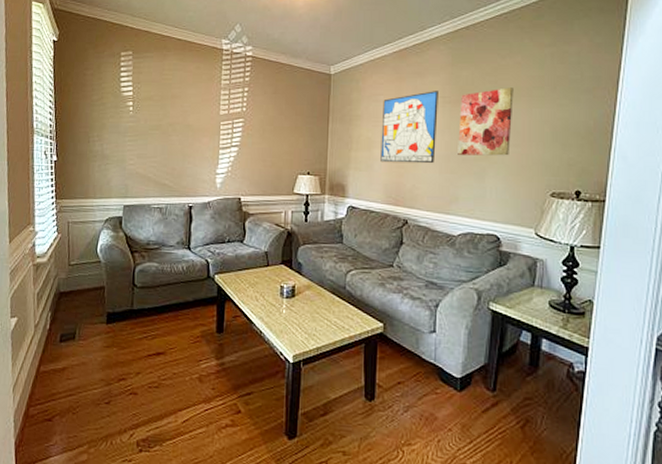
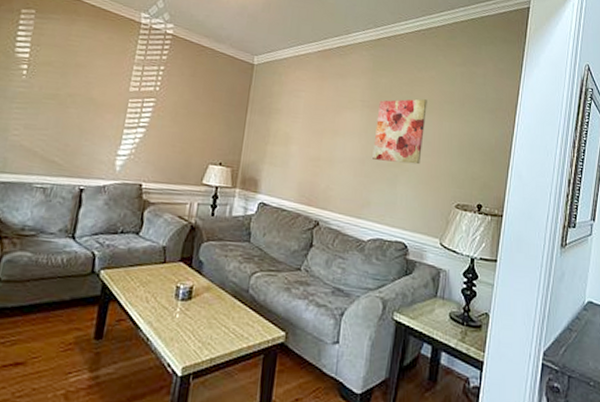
wall art: present [380,91,438,164] -> none [296,93,358,166]

